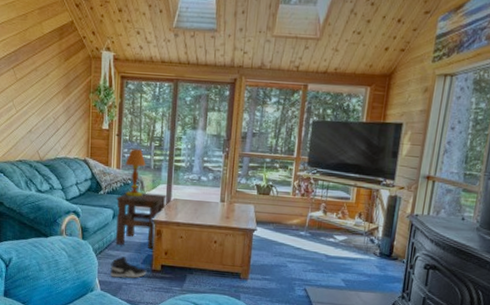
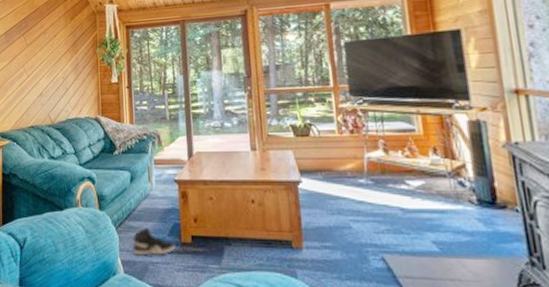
side table: present [115,192,168,249] -> none [132,148,189,216]
table lamp: present [124,148,146,200] -> none [138,99,164,158]

